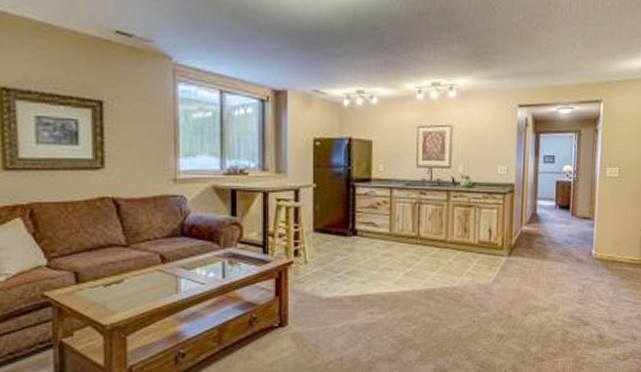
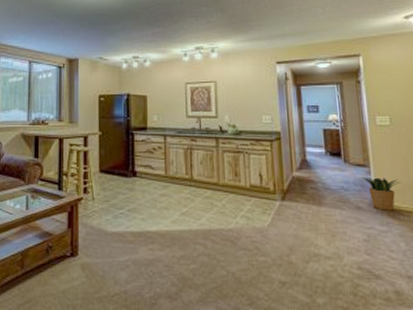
potted plant: none [585,229,620,262] -> present [361,176,402,211]

